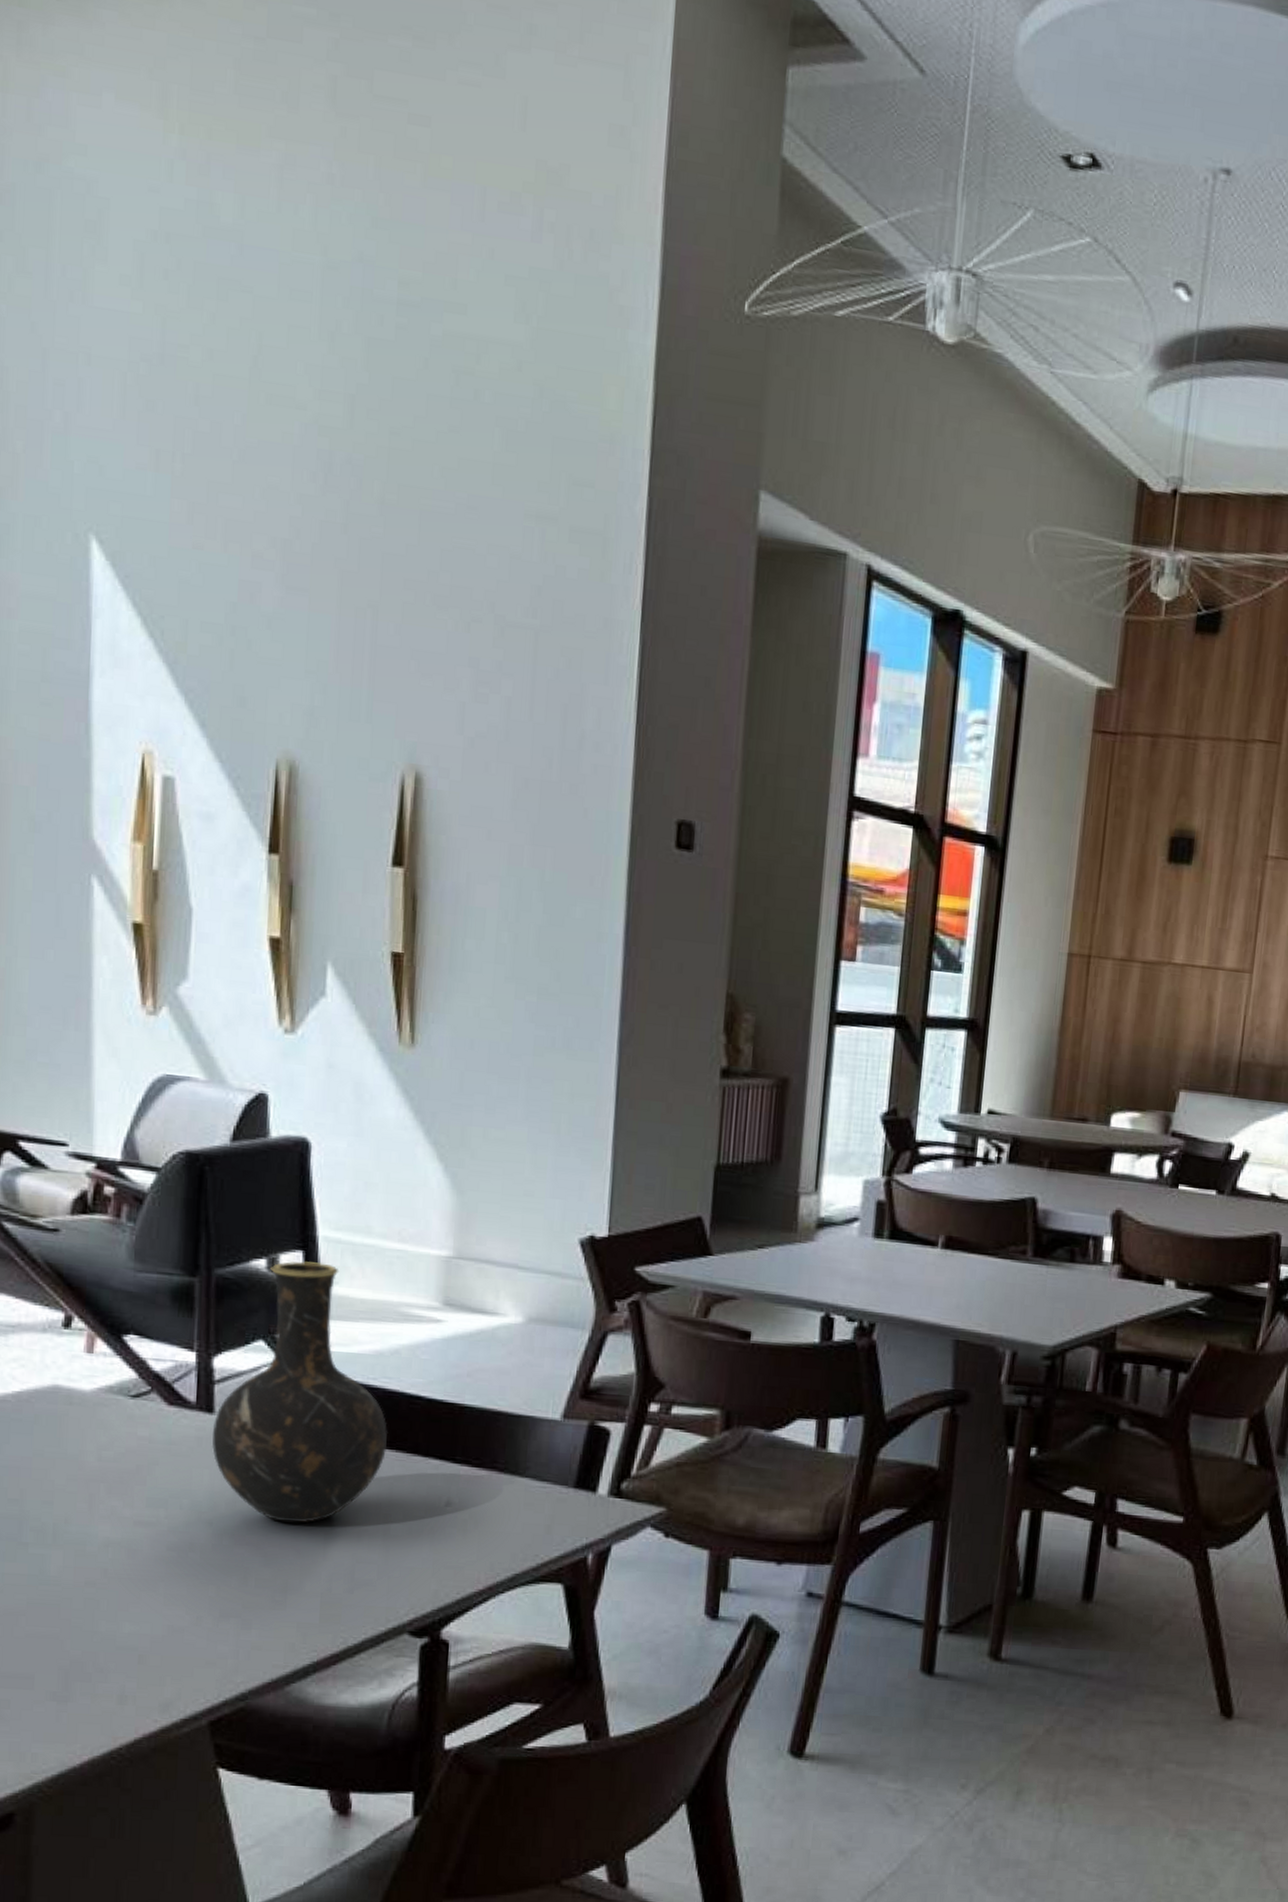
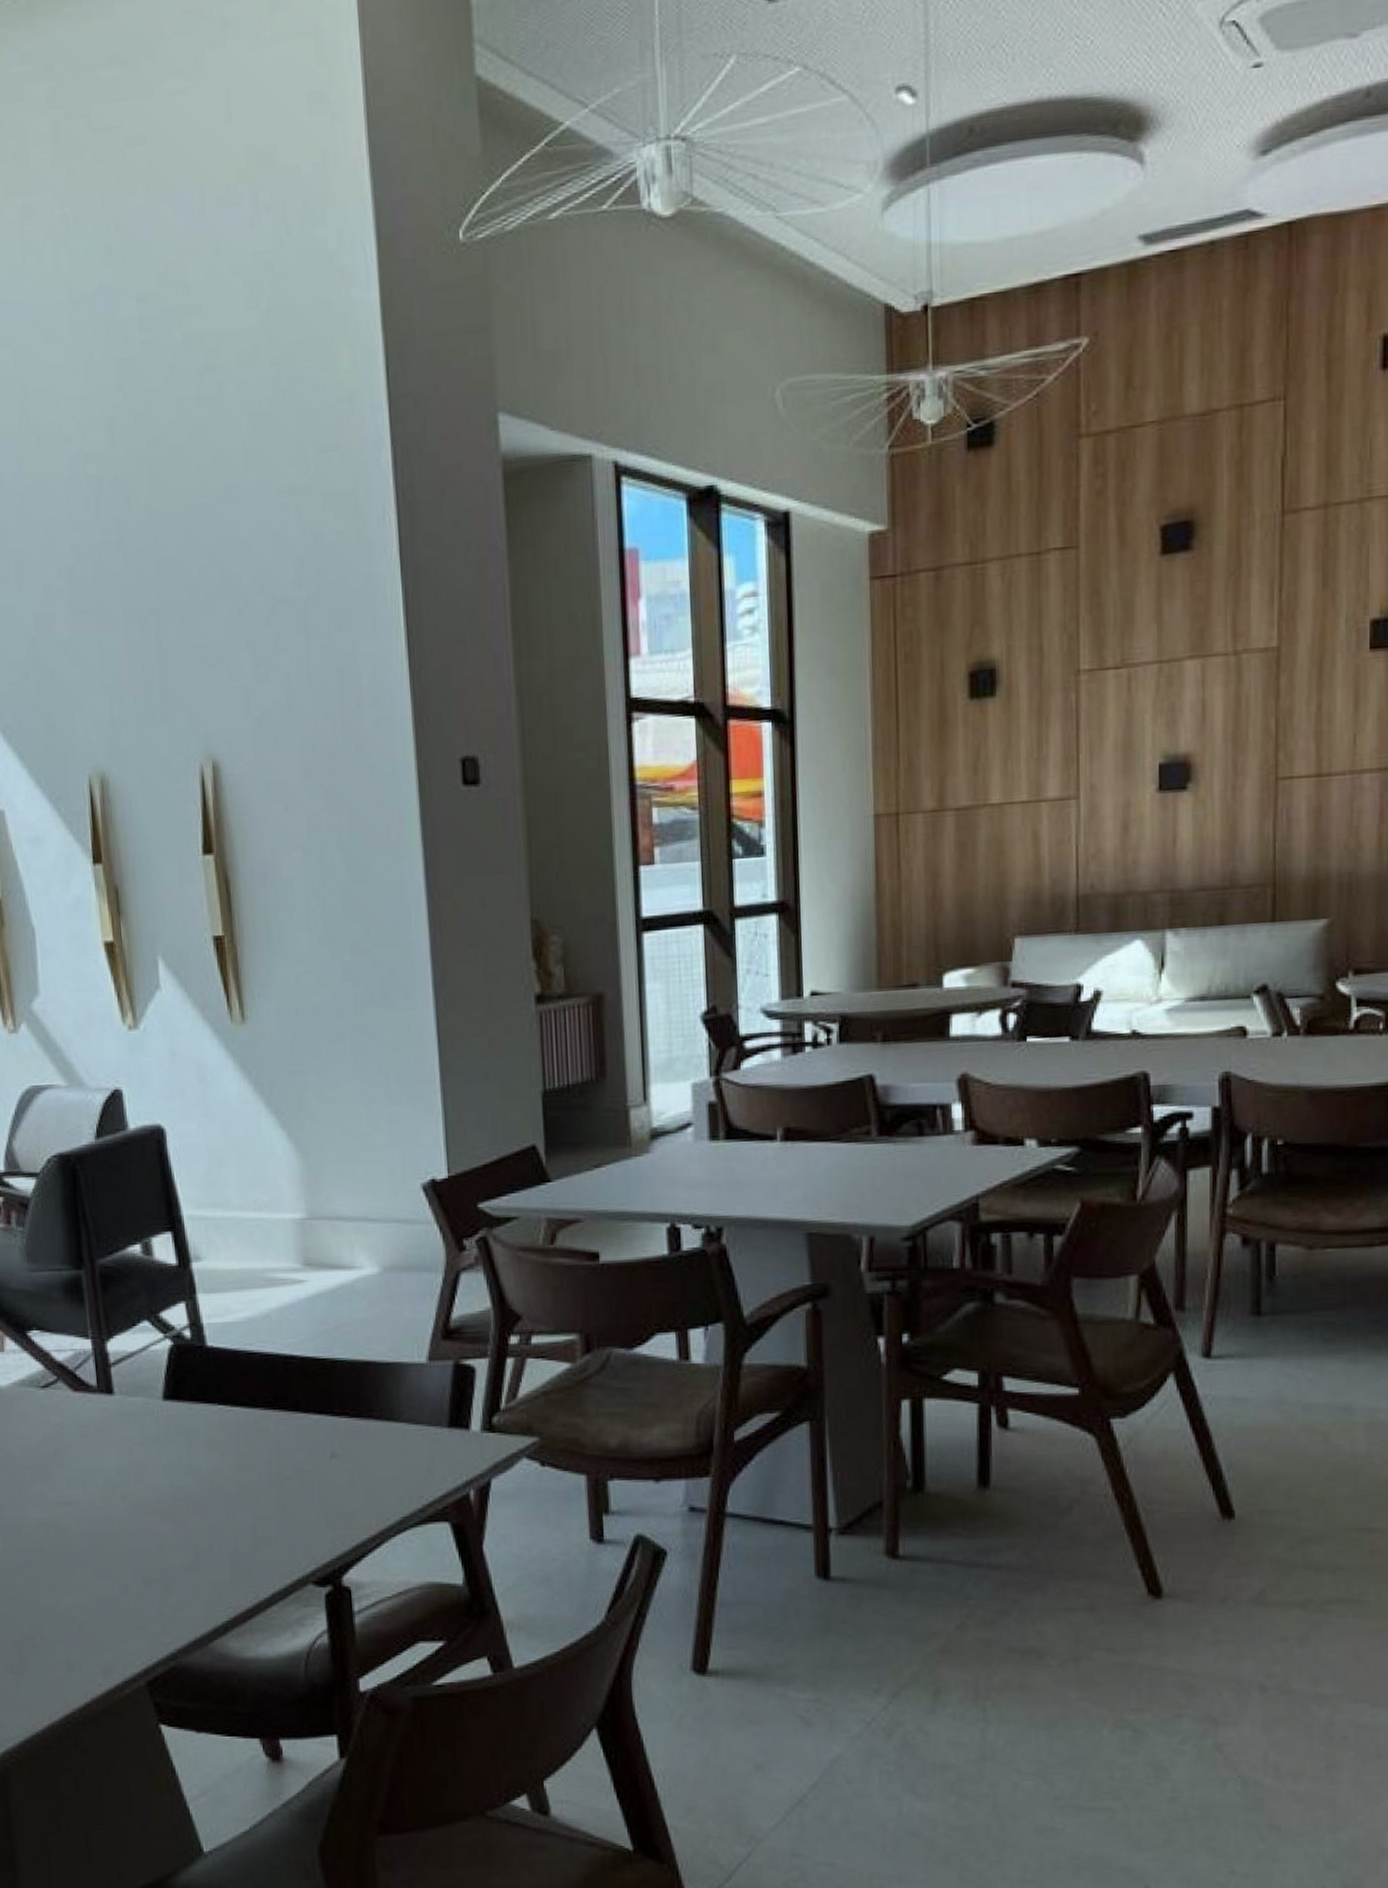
vase: present [212,1261,389,1523] -> none [114,1241,270,1489]

